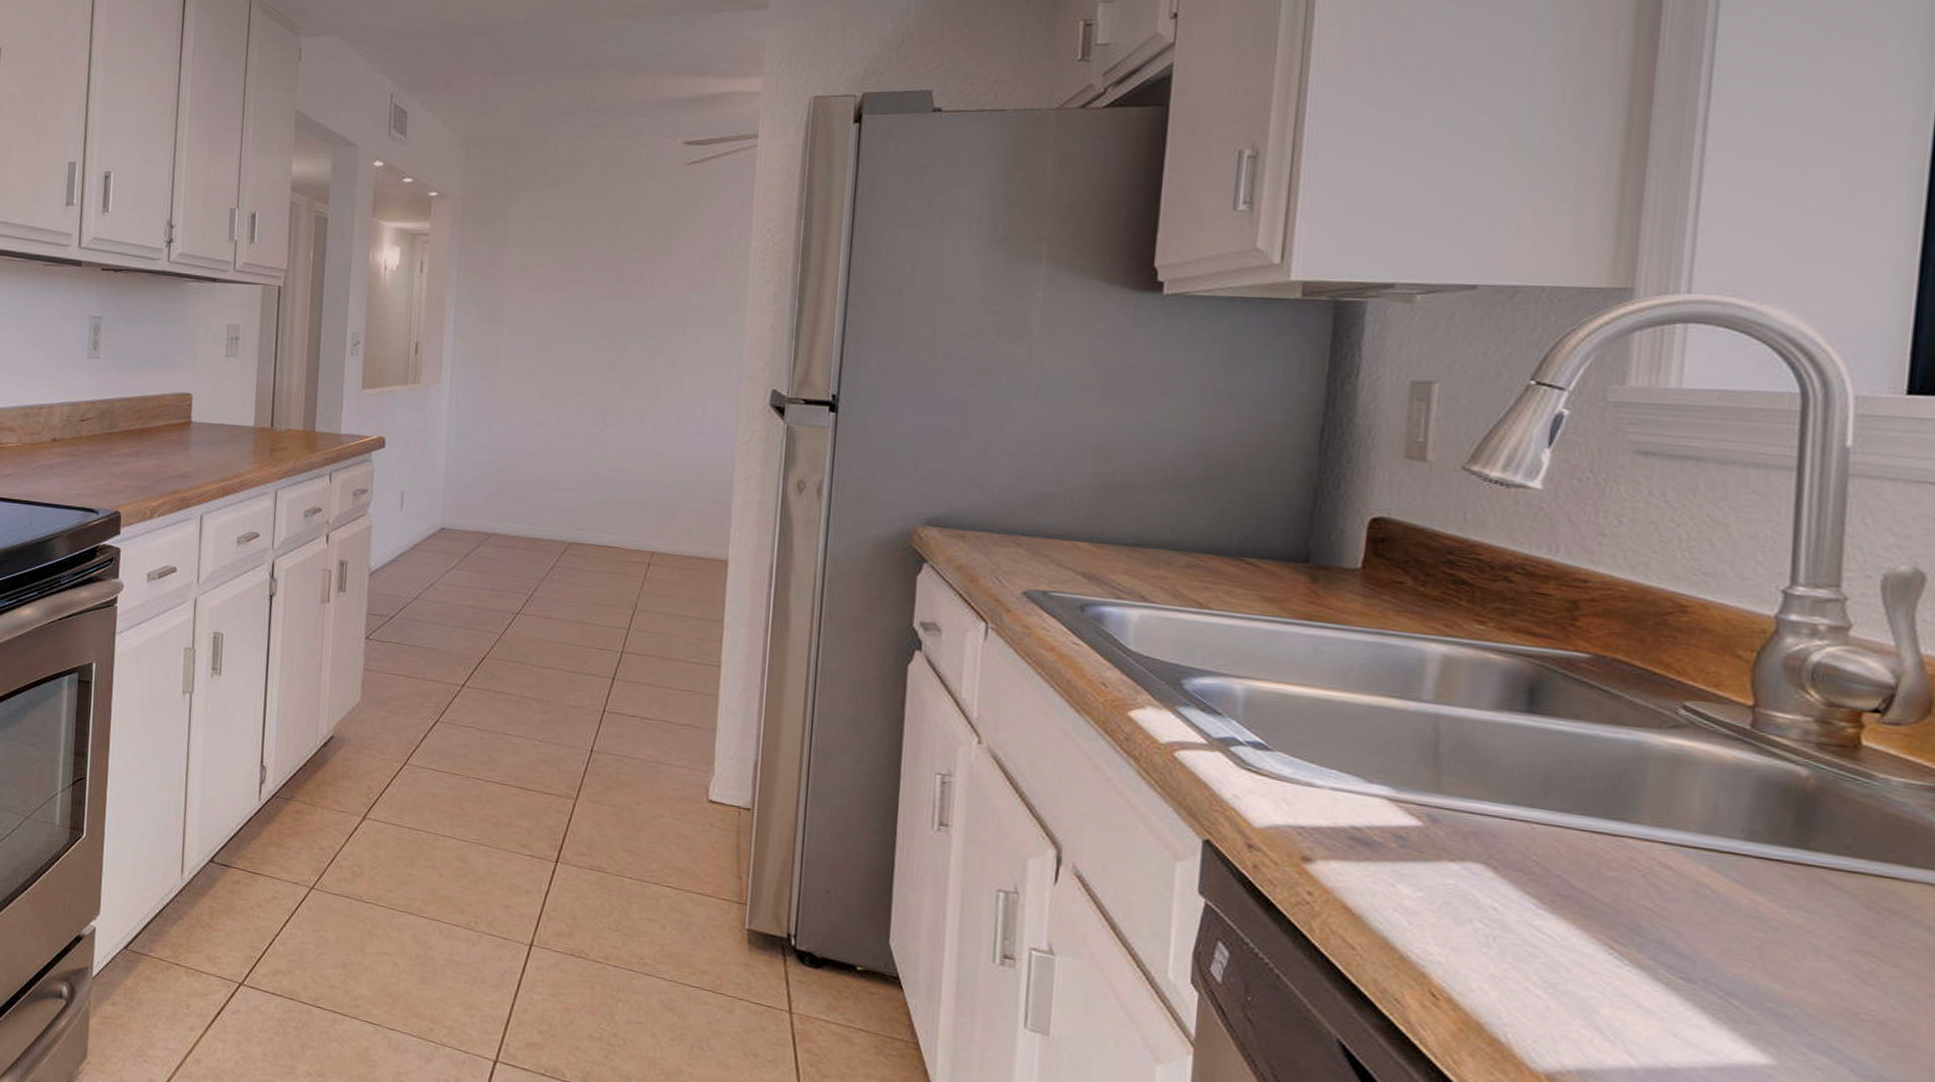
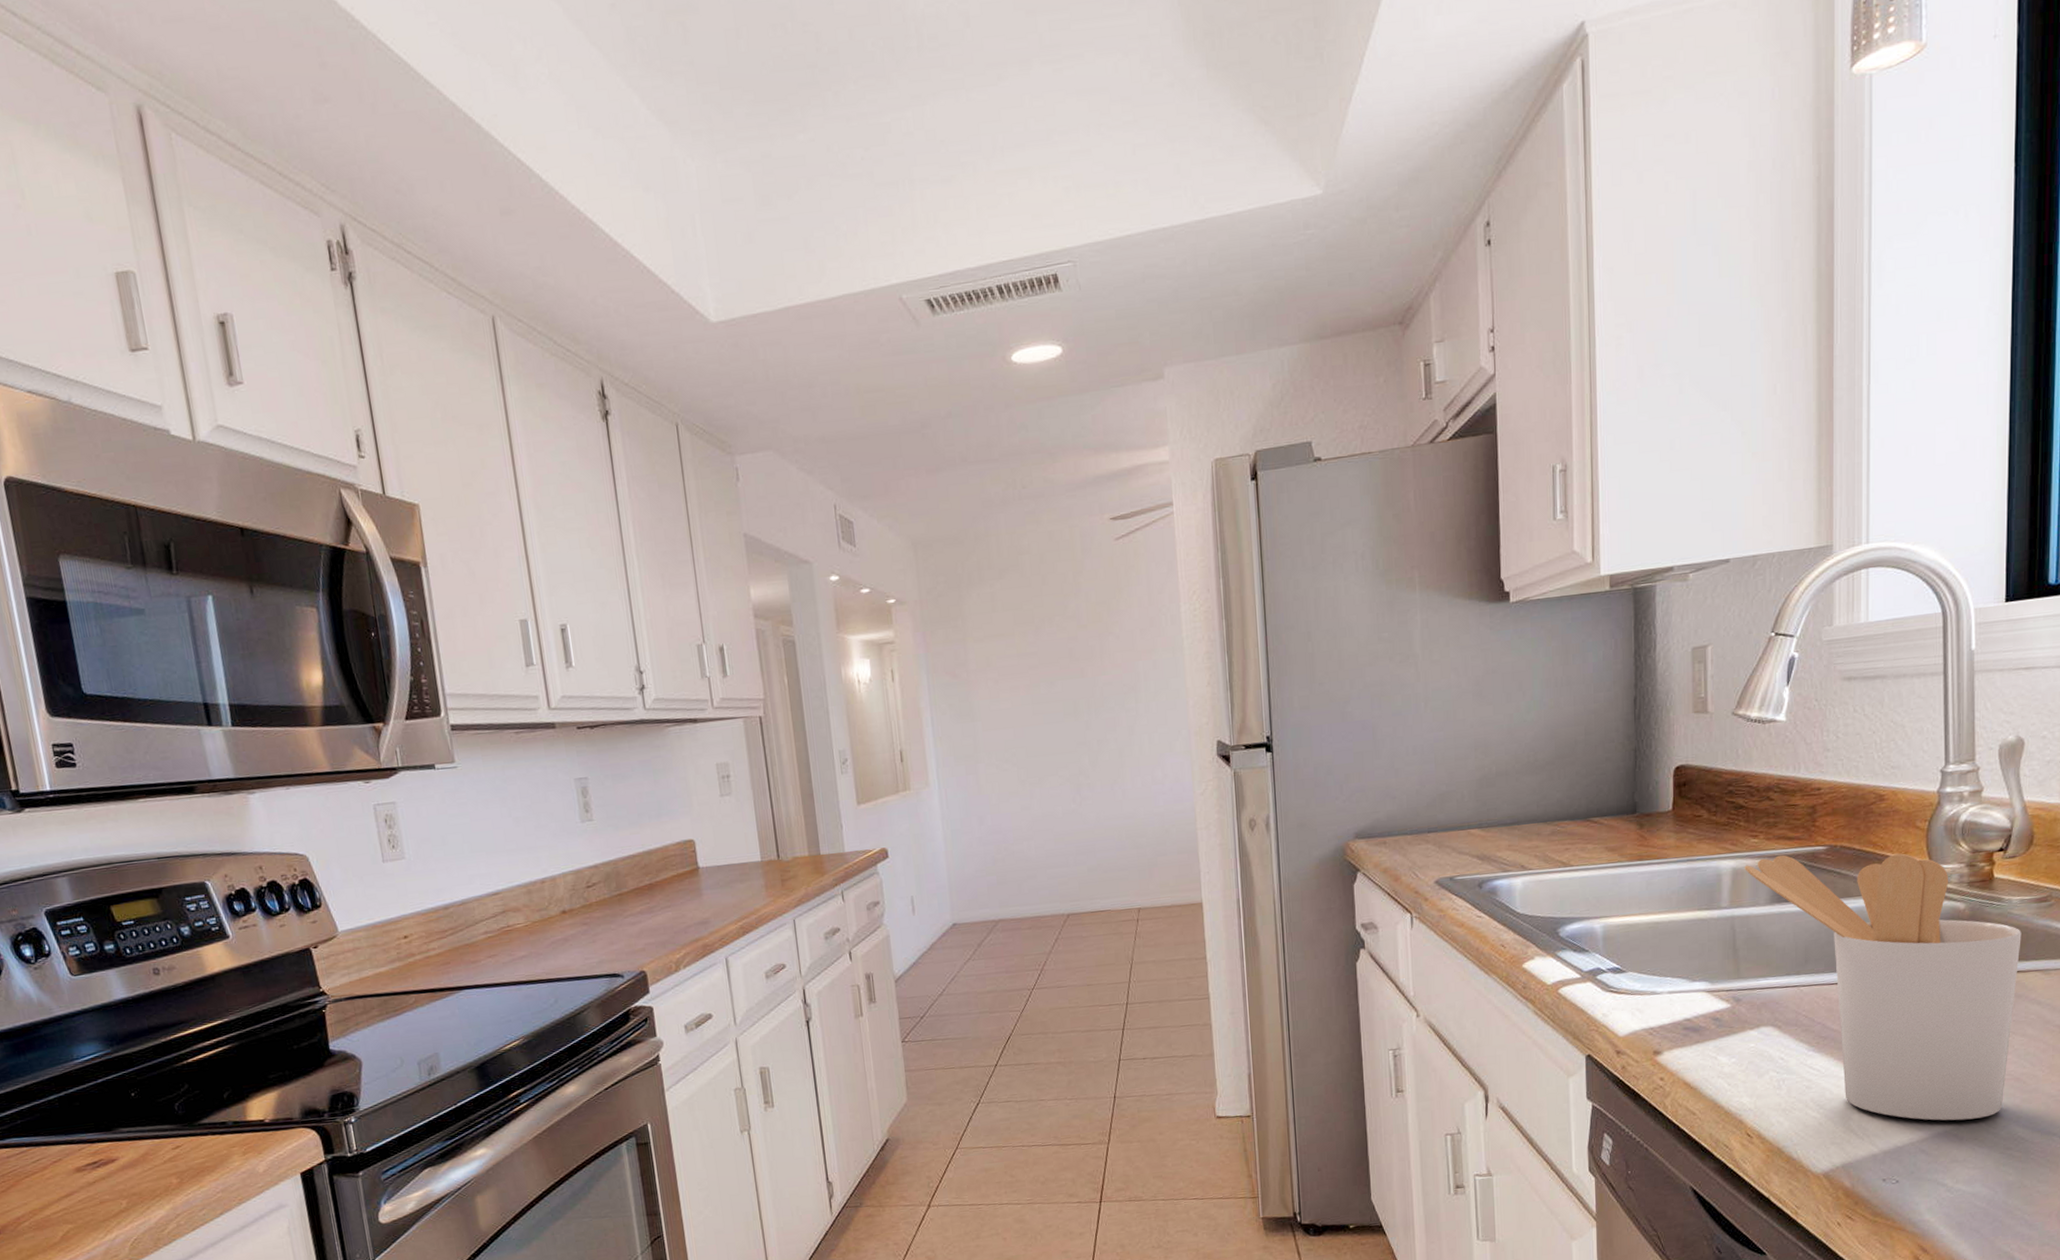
utensil holder: none [1461,651,1904,1064] -> present [1745,853,2022,1121]

